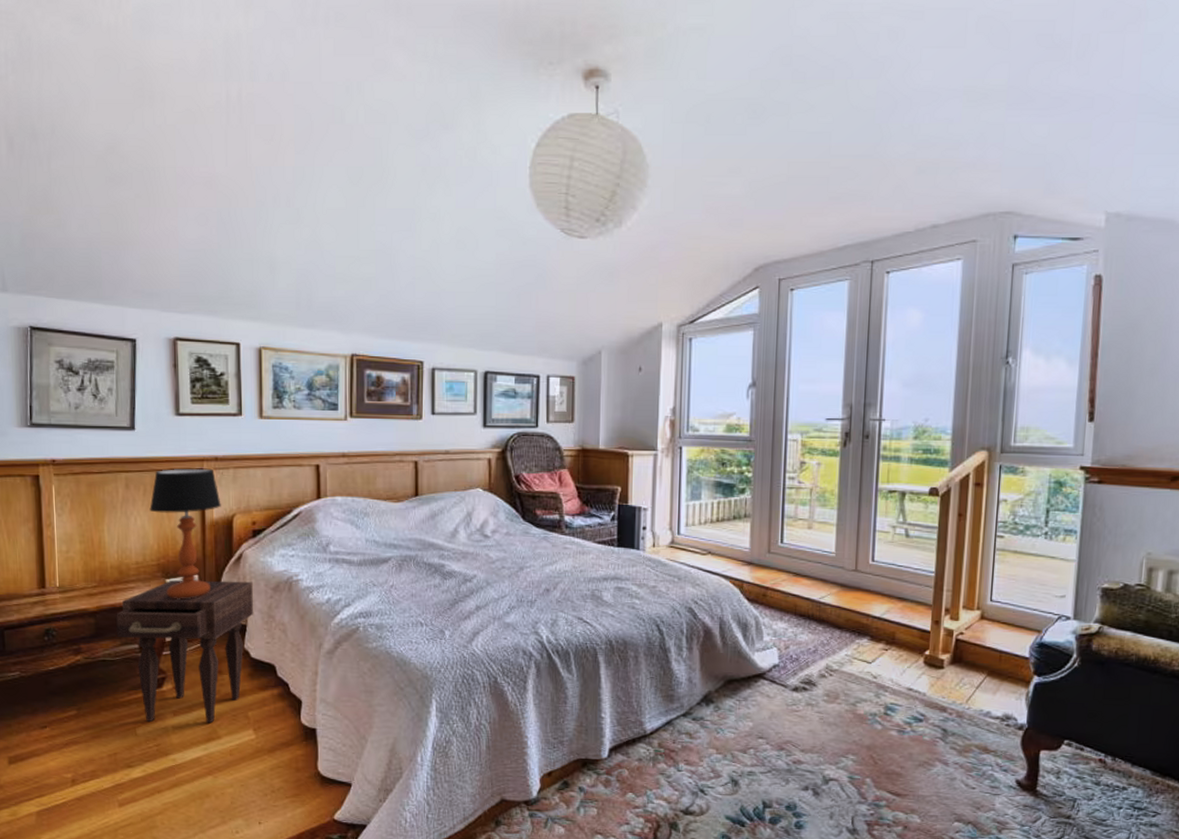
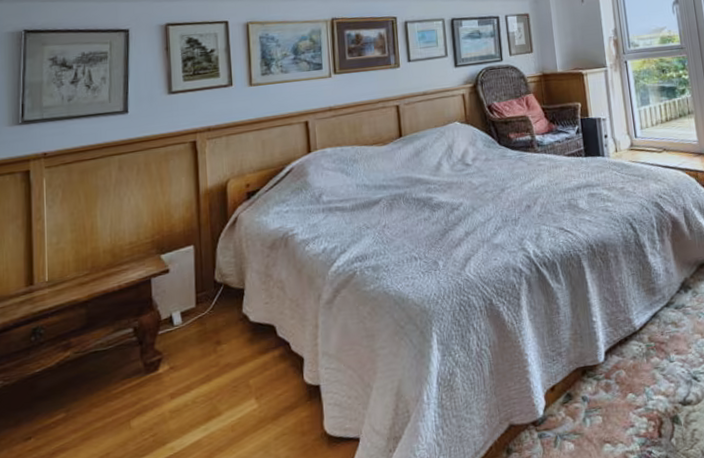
nightstand: present [116,580,253,724] -> none [109,243,251,411]
table lamp: present [149,468,221,600] -> none [143,139,215,274]

